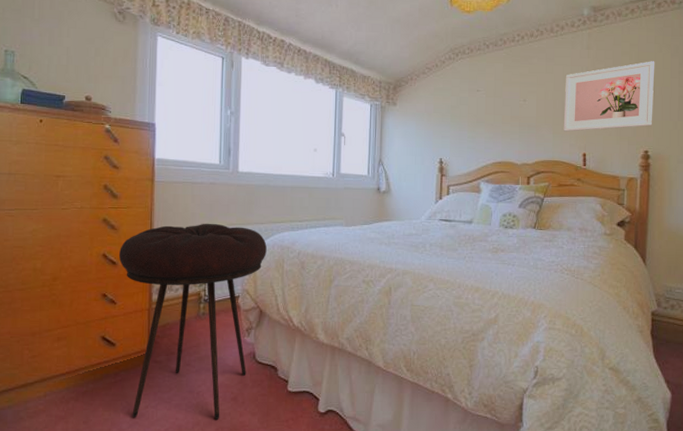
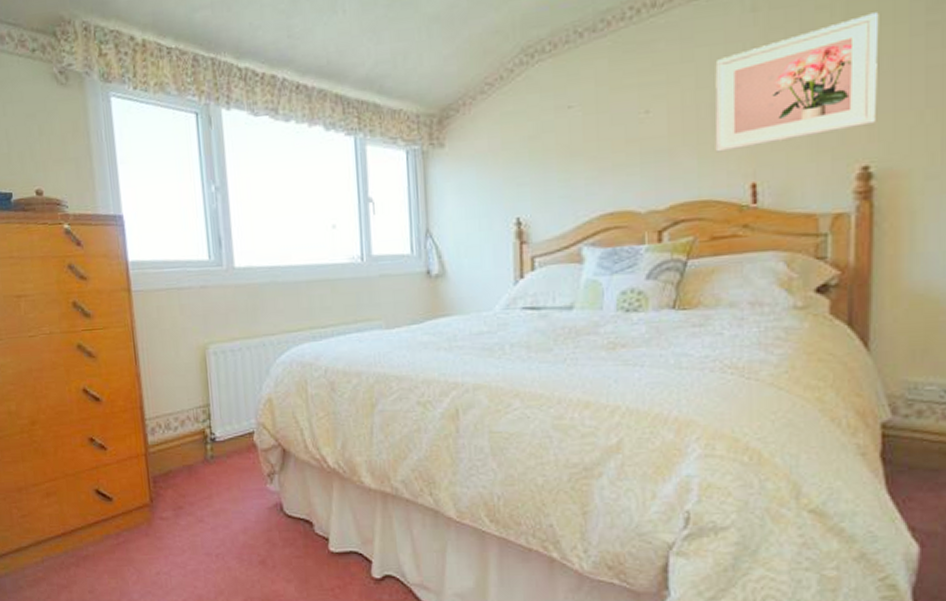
stool: present [118,223,267,420] -> none [101,339,283,588]

